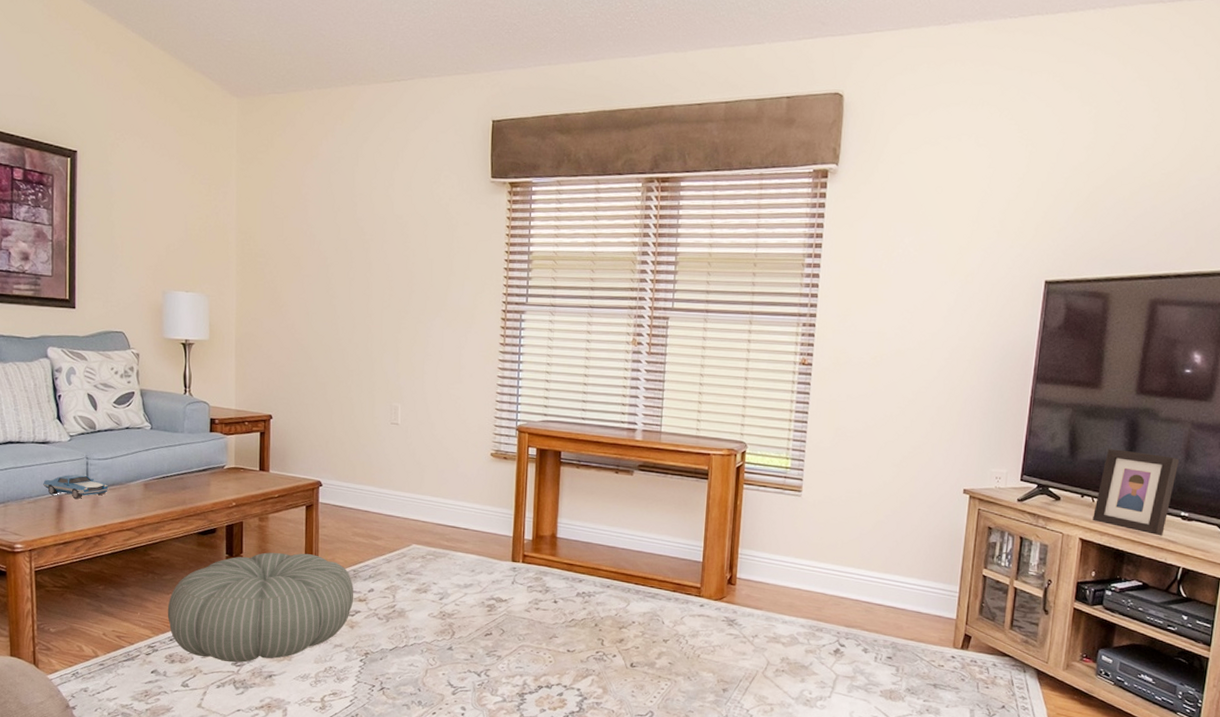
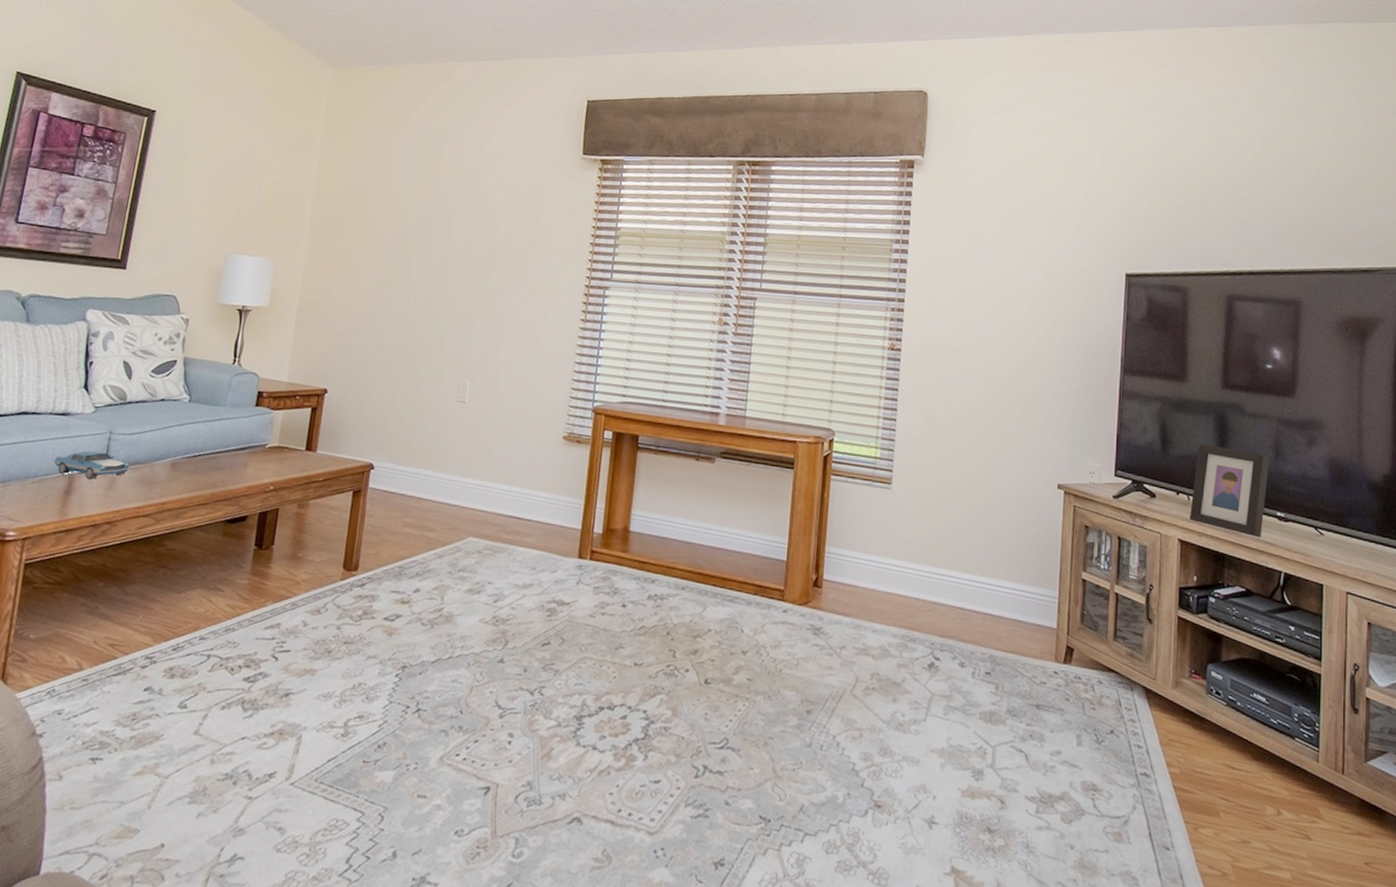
pouf: present [167,552,354,663] -> none [174,544,397,678]

